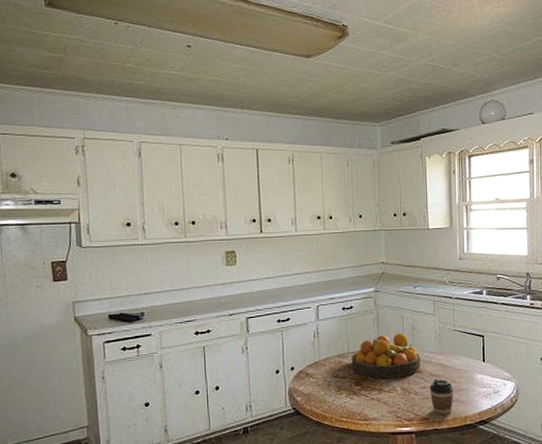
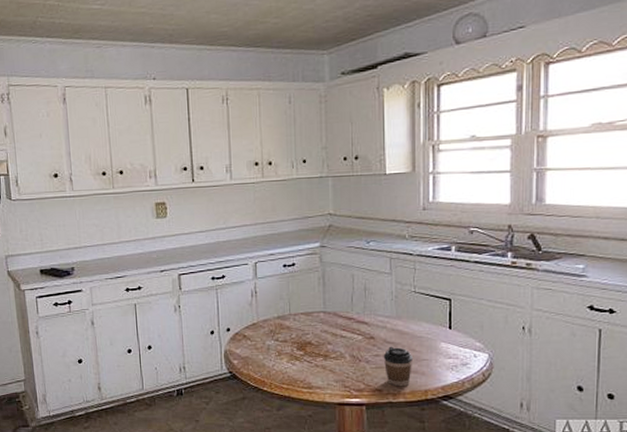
fruit bowl: present [351,333,421,378] -> none [293,294,373,343]

